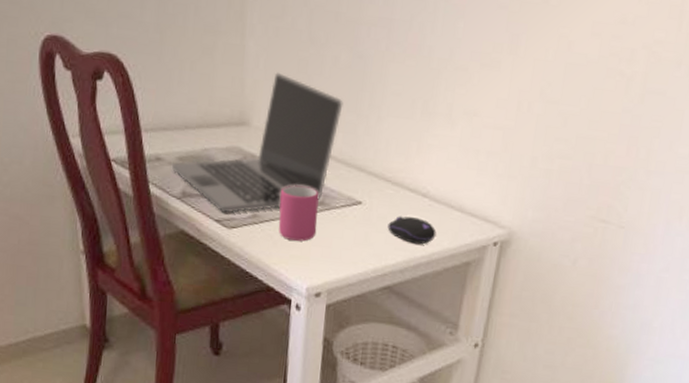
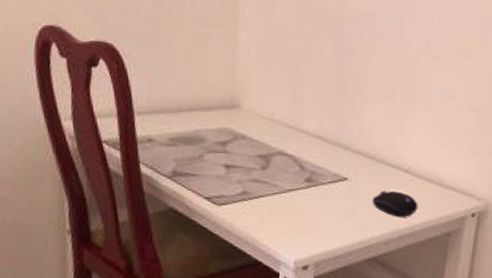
laptop: present [171,72,343,213] -> none [162,60,330,191]
mug: present [278,185,319,242] -> none [267,163,307,217]

